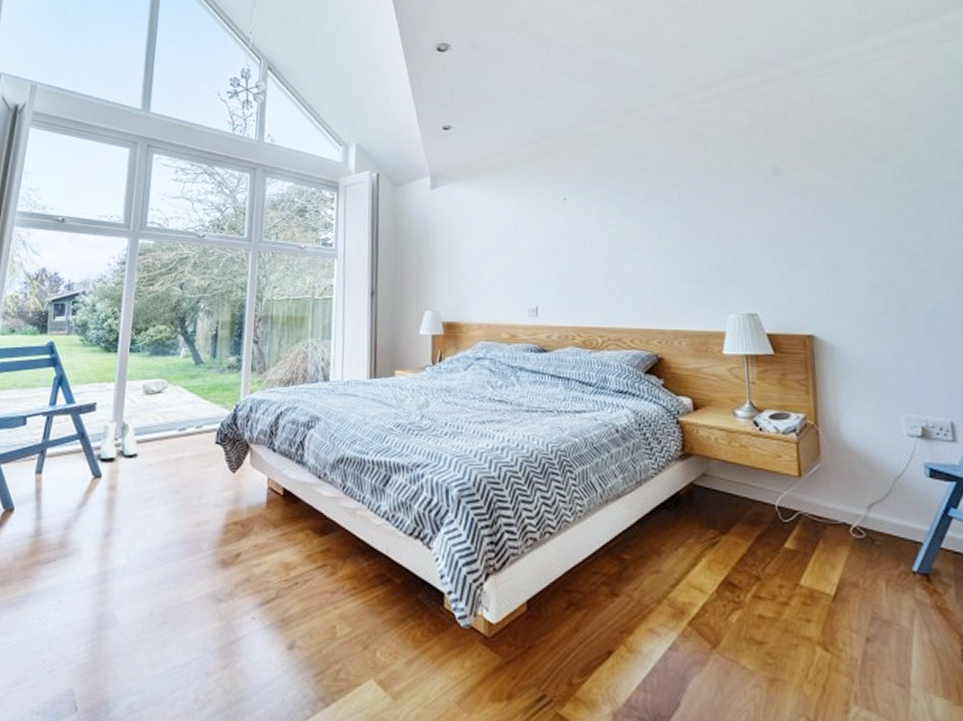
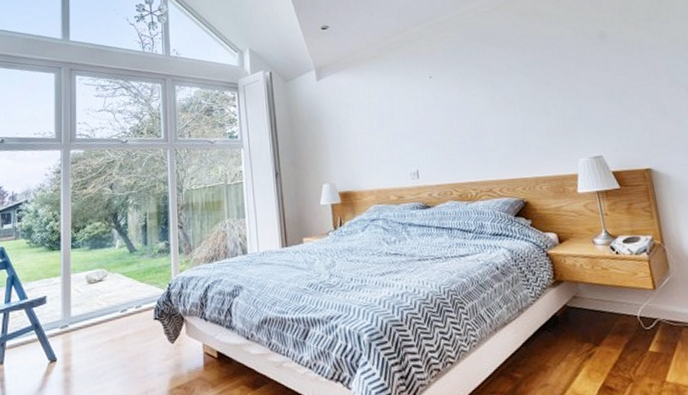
boots: present [99,418,138,459] -> none [52,306,86,345]

